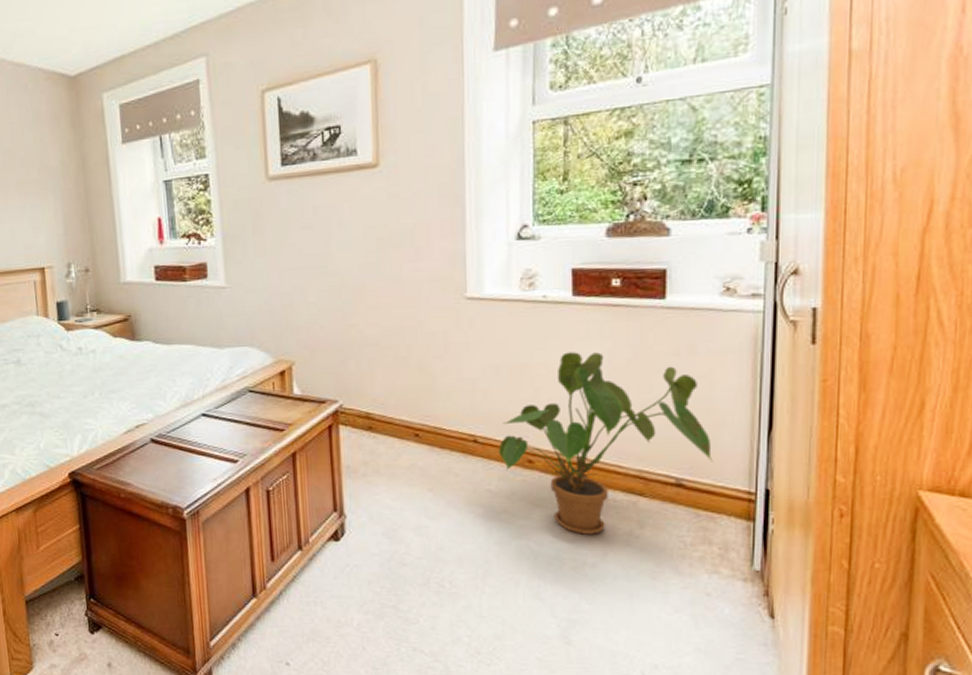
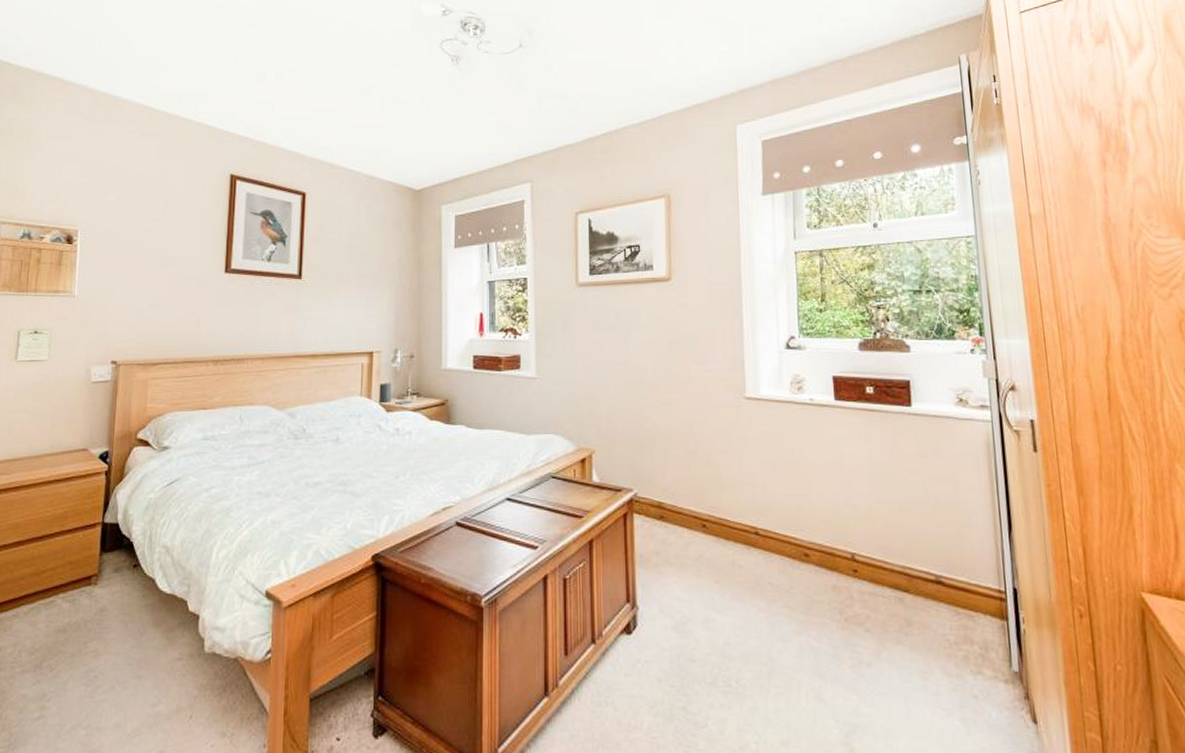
house plant: present [498,352,713,535] -> none [778,451,966,631]

